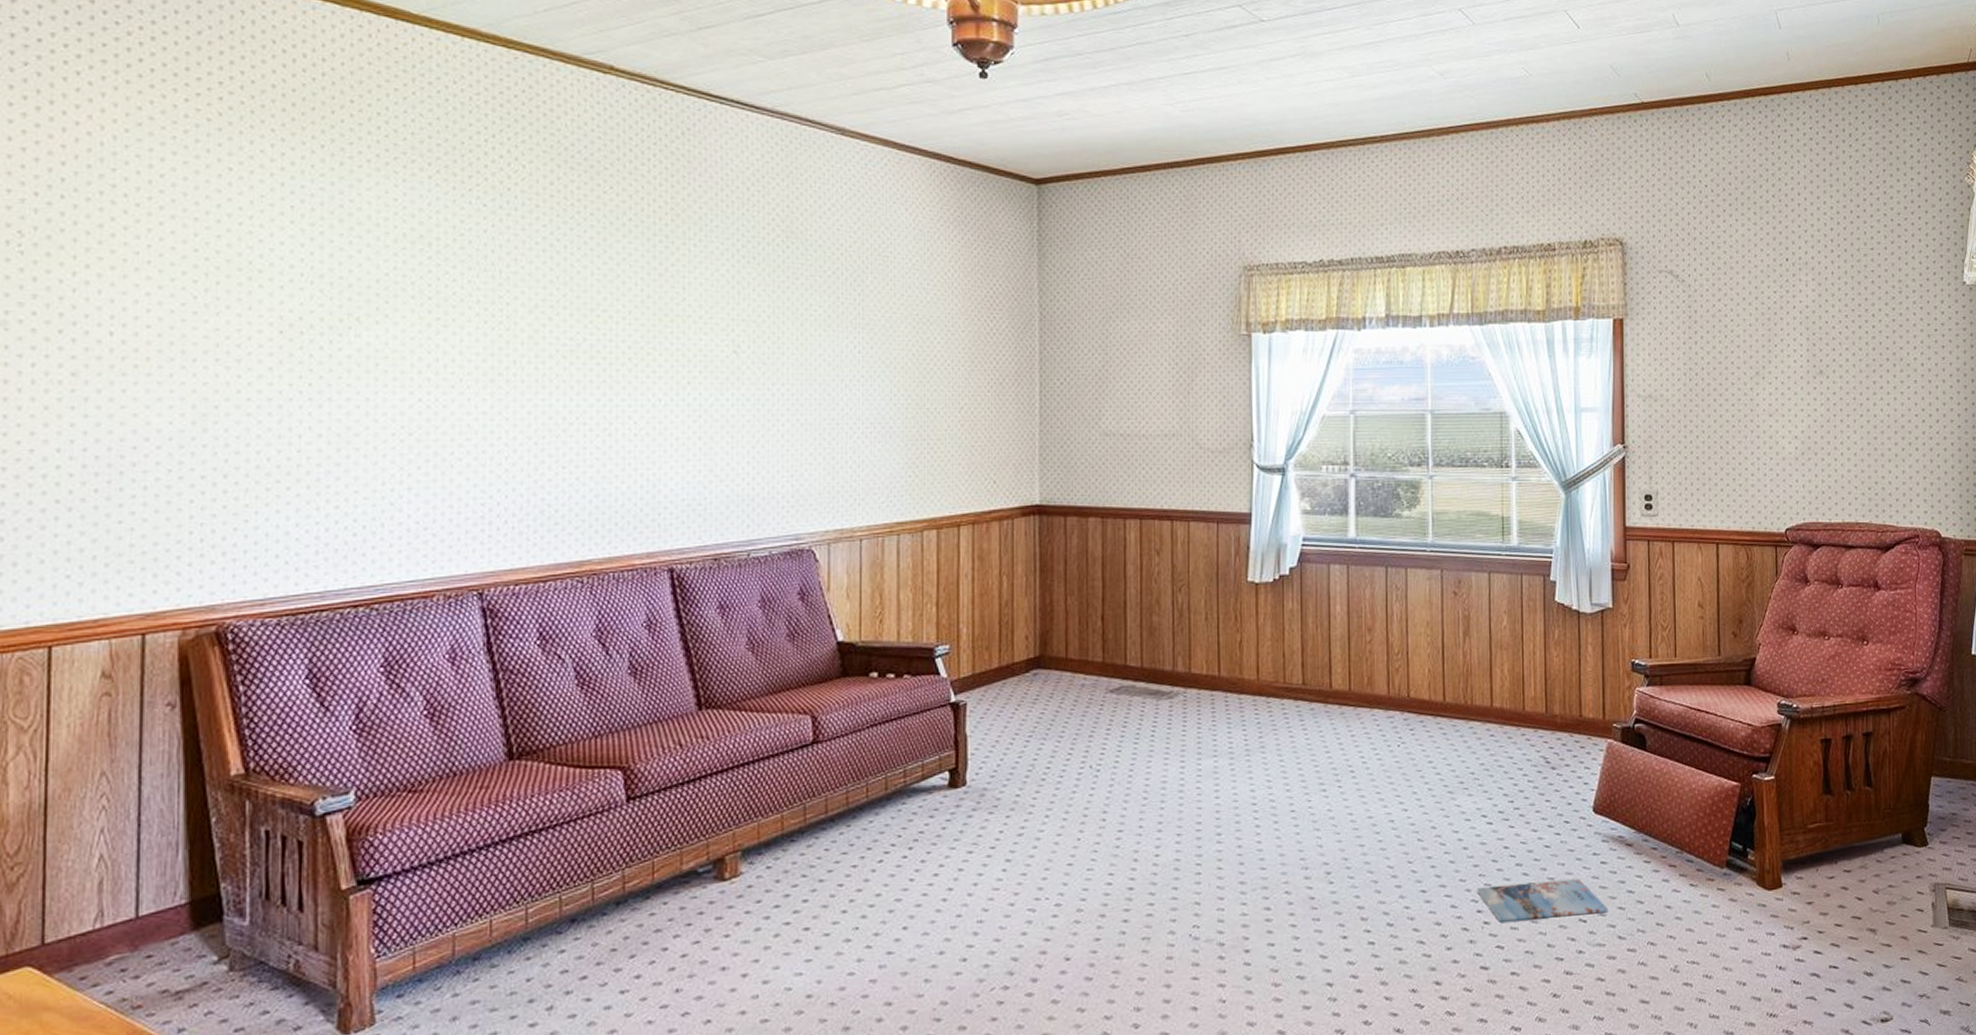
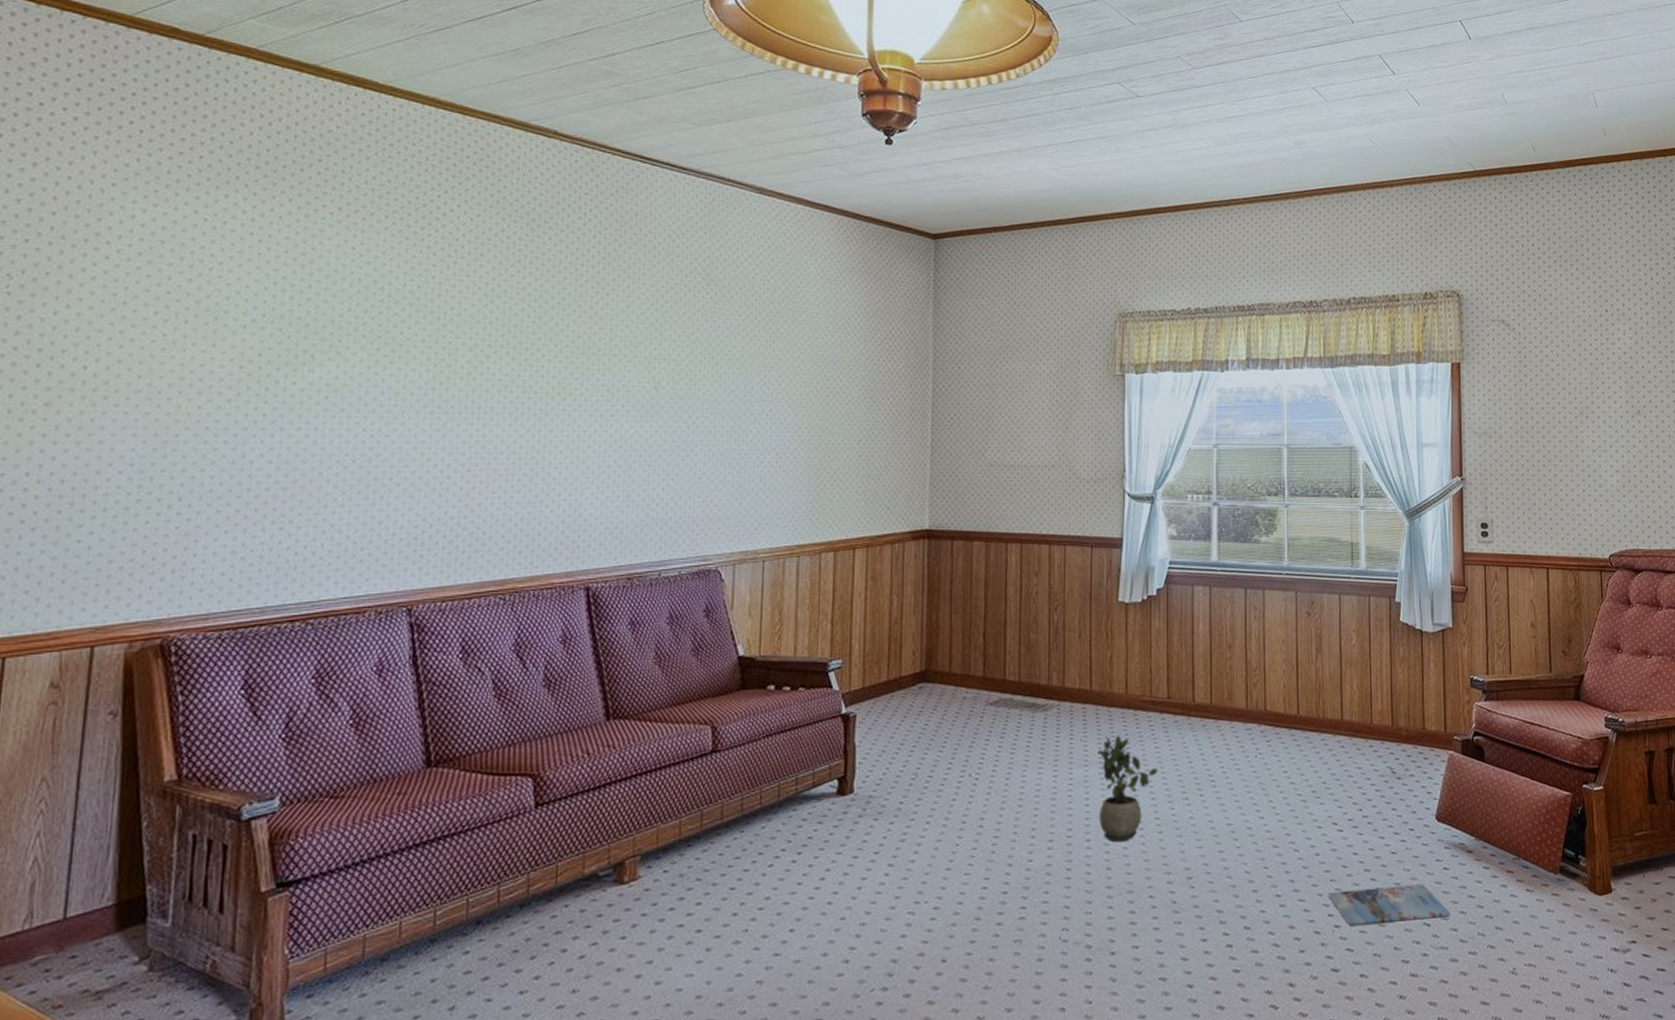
potted plant: none [1227,724,1293,836] -> present [1097,736,1158,843]

